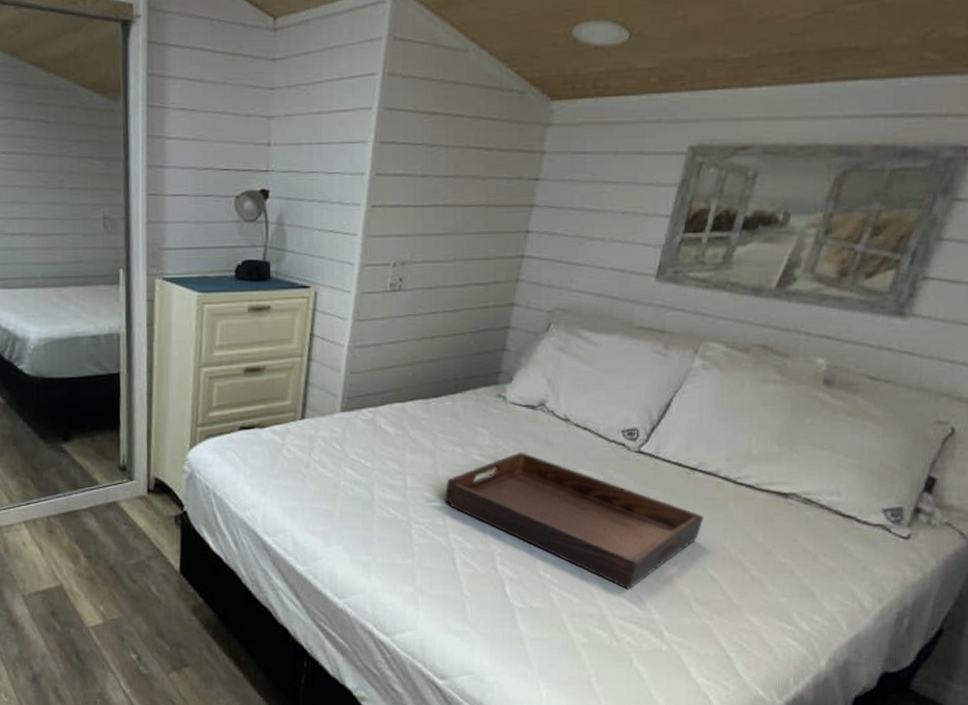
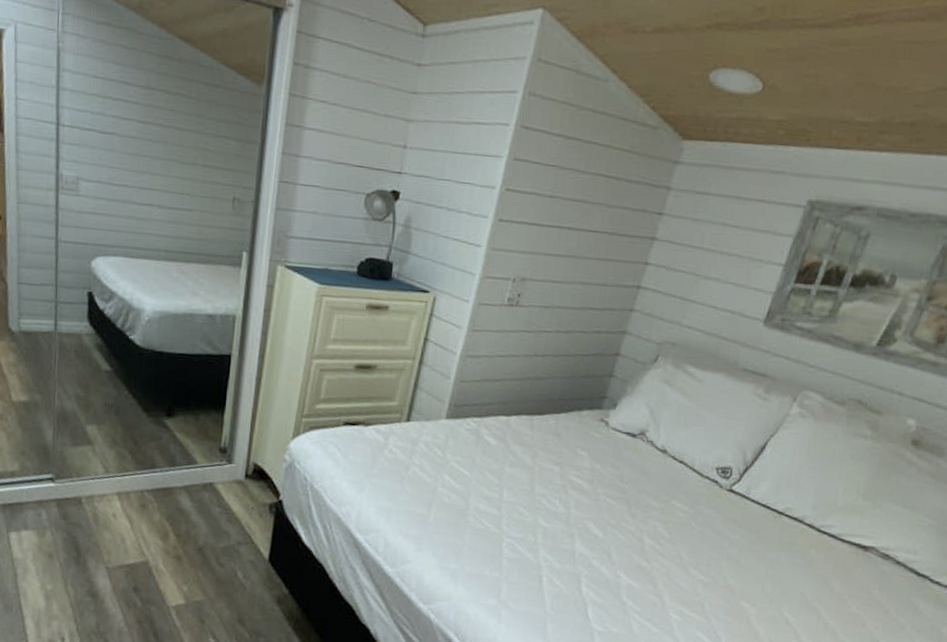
serving tray: present [444,452,704,589] -> none [537,478,786,624]

